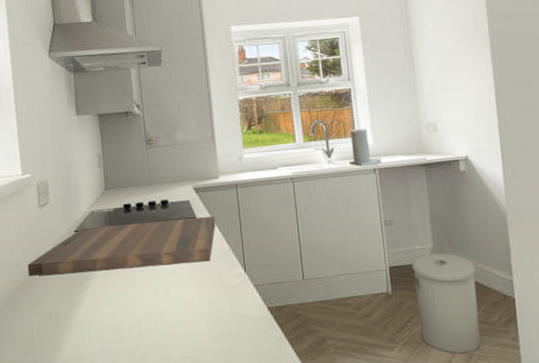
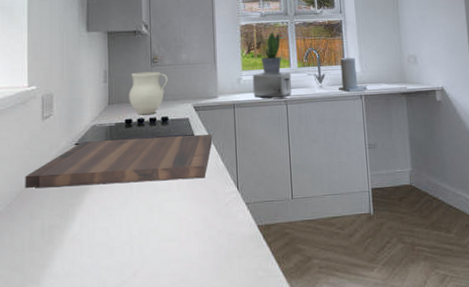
ceramic jug: none [125,153,166,199] -> present [129,71,169,115]
toaster: none [254,147,298,177] -> present [252,72,292,99]
potted plant: none [262,105,286,151] -> present [260,31,282,74]
can: present [411,252,482,354] -> none [392,176,454,275]

